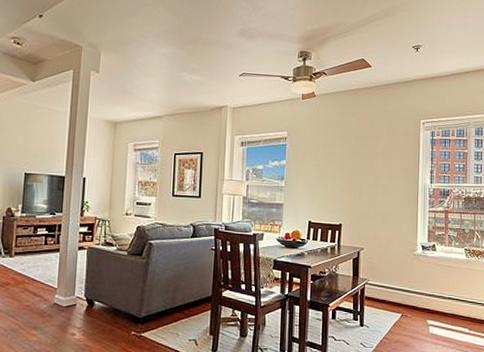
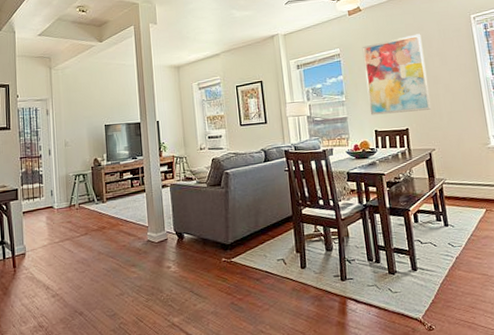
wall art: none [307,130,370,209] -> present [362,33,432,115]

